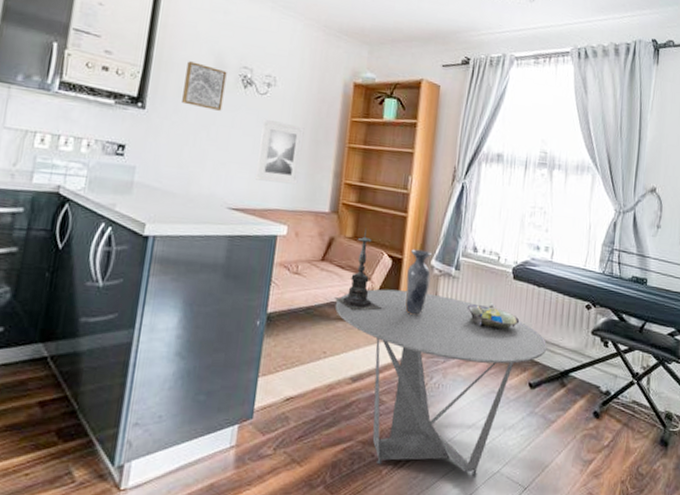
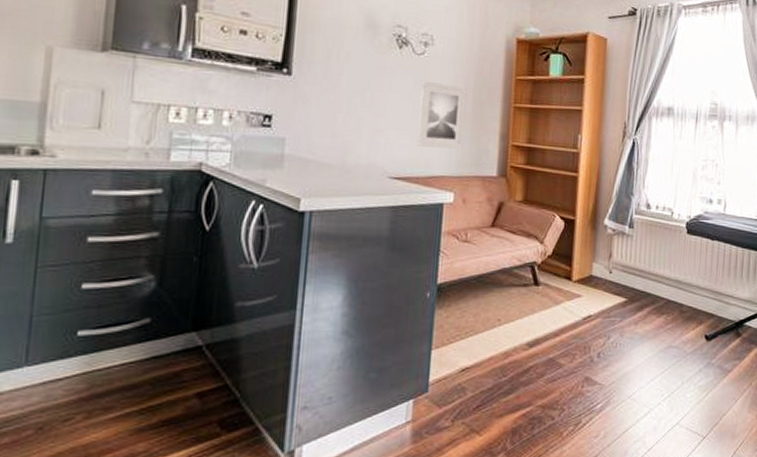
wall art: present [182,61,227,111] -> none [332,21,380,74]
candle holder: present [334,227,383,311] -> none [506,190,557,276]
coffee table: present [334,289,548,476] -> none [507,252,722,430]
vase: present [405,249,432,317] -> none [579,209,605,277]
decorative bowl: present [467,302,520,330] -> none [642,258,695,285]

